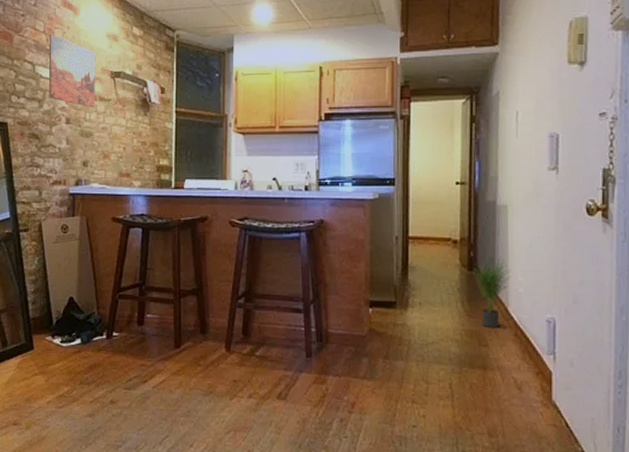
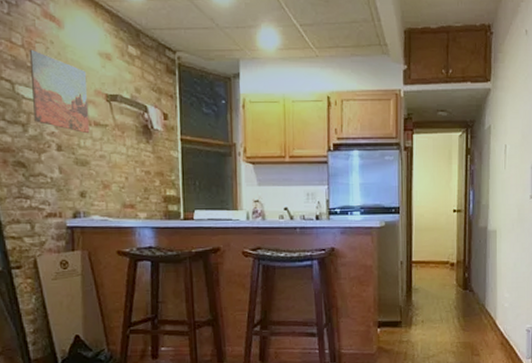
potted plant: present [473,255,512,328] -> none [468,275,500,340]

